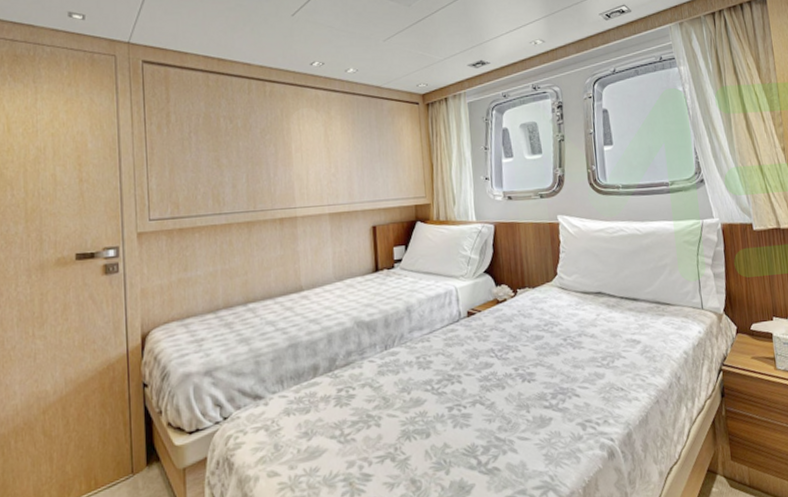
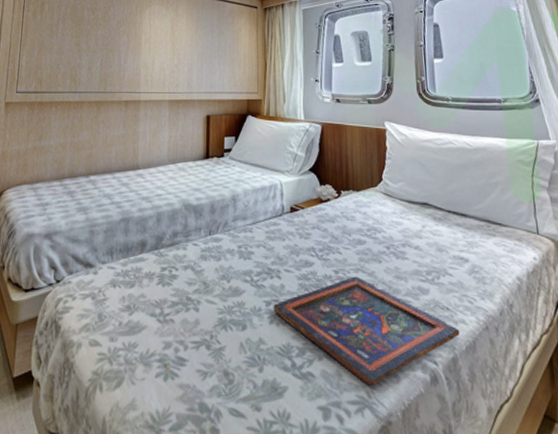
painted panel: none [456,371,634,470] -> present [273,276,460,386]

